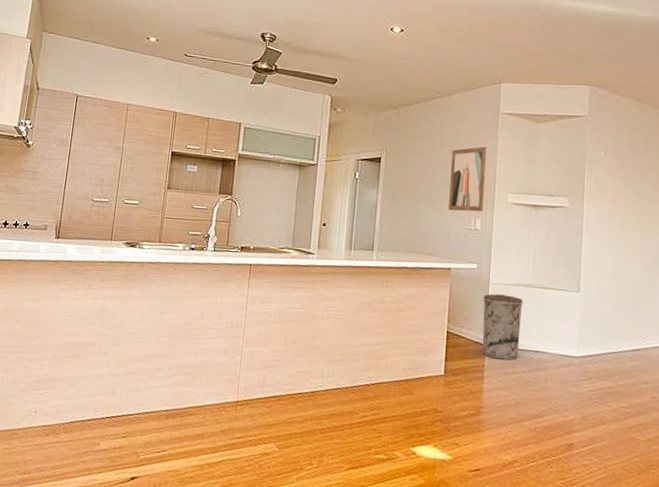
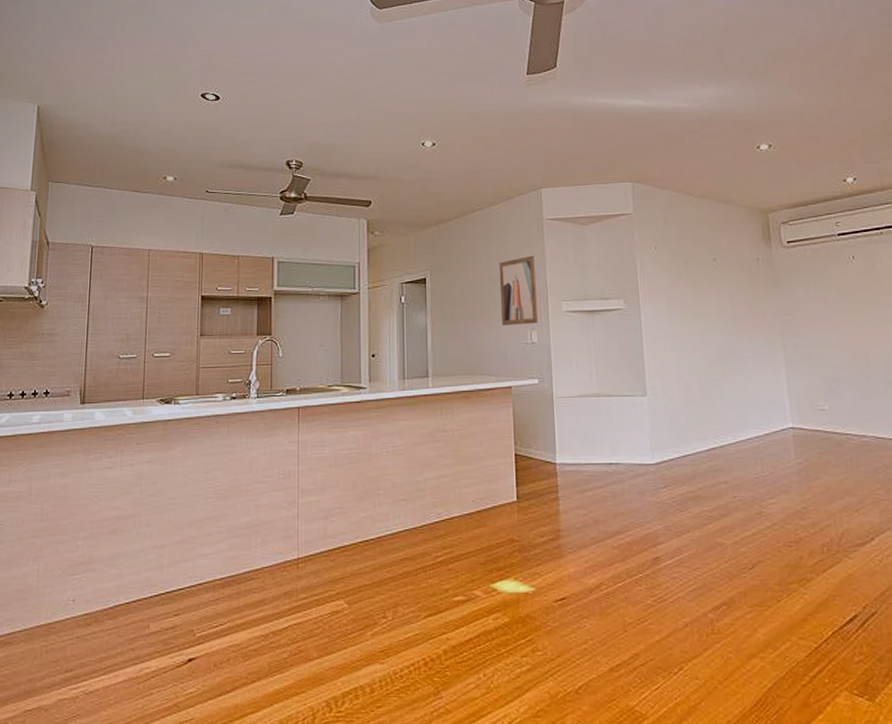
trash can: present [482,293,523,360] -> none [549,408,592,477]

